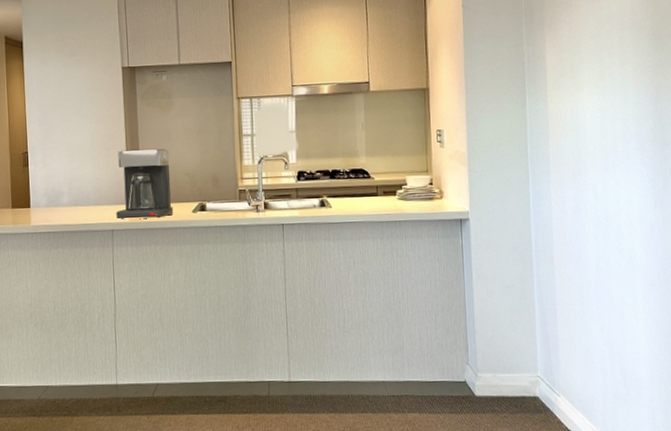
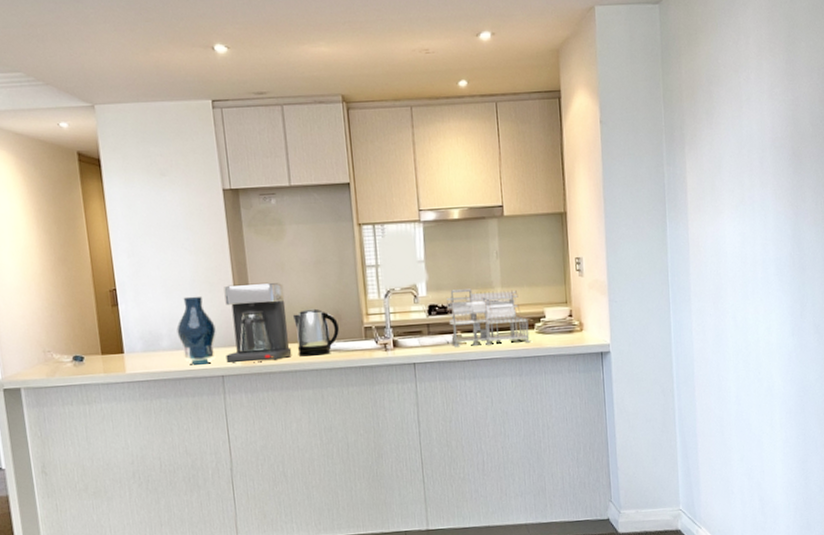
vase: none [76,159,109,221] -> present [176,296,216,366]
kettle: none [176,172,217,215] -> present [292,308,340,357]
dish rack: none [314,157,396,212] -> present [446,288,534,349]

